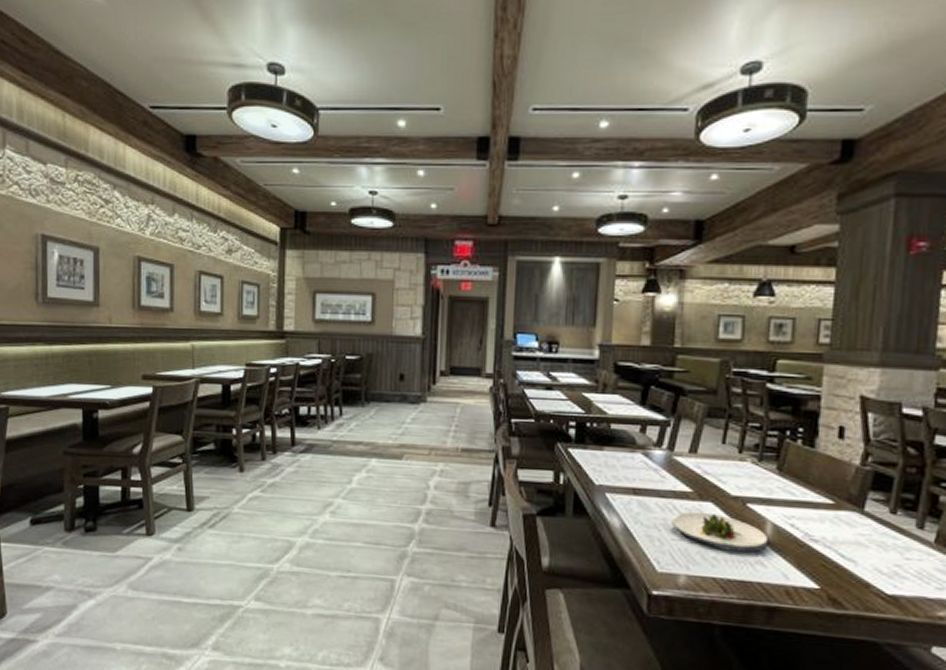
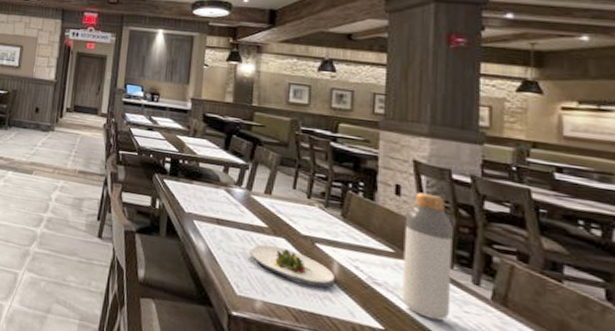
bottle: none [840,432,900,571] -> present [402,192,453,321]

